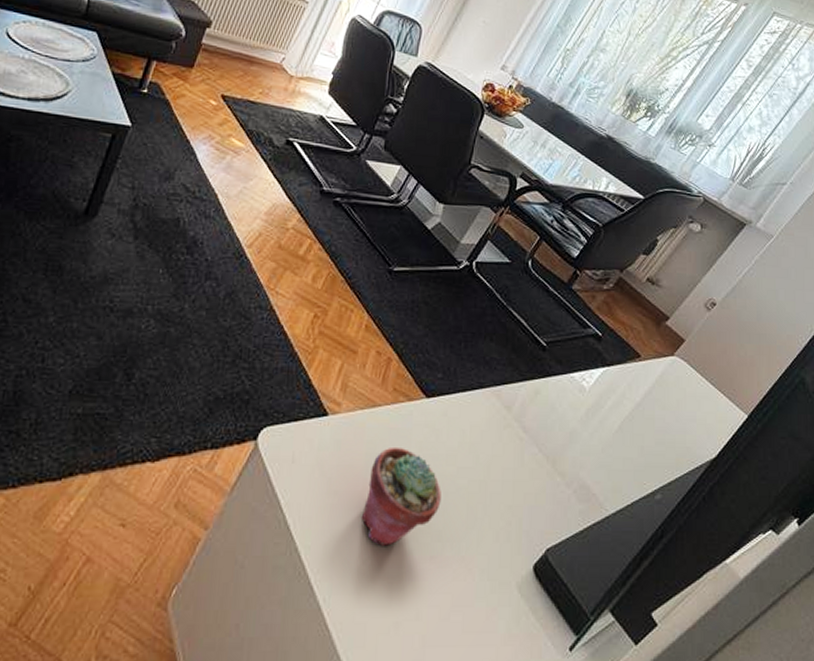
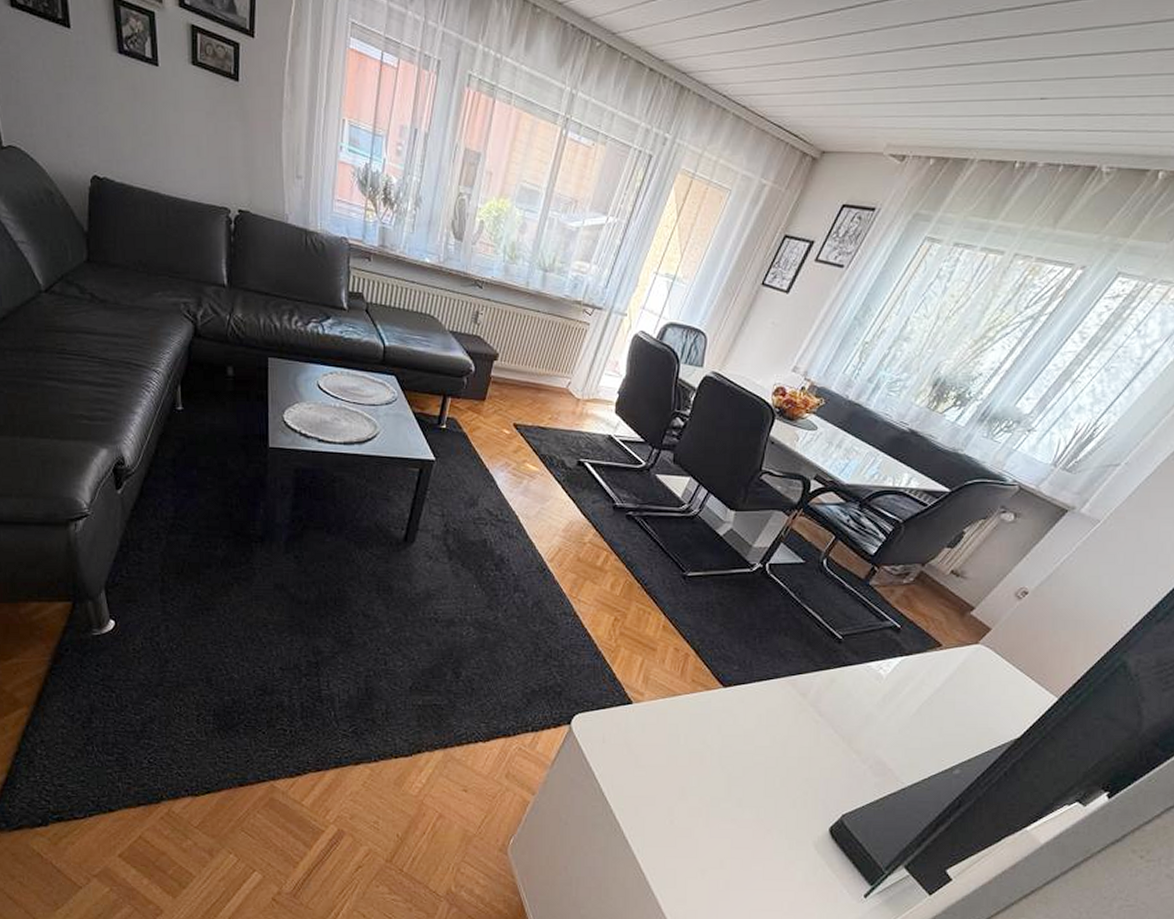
potted succulent: present [362,446,441,546] -> none [668,729,740,810]

